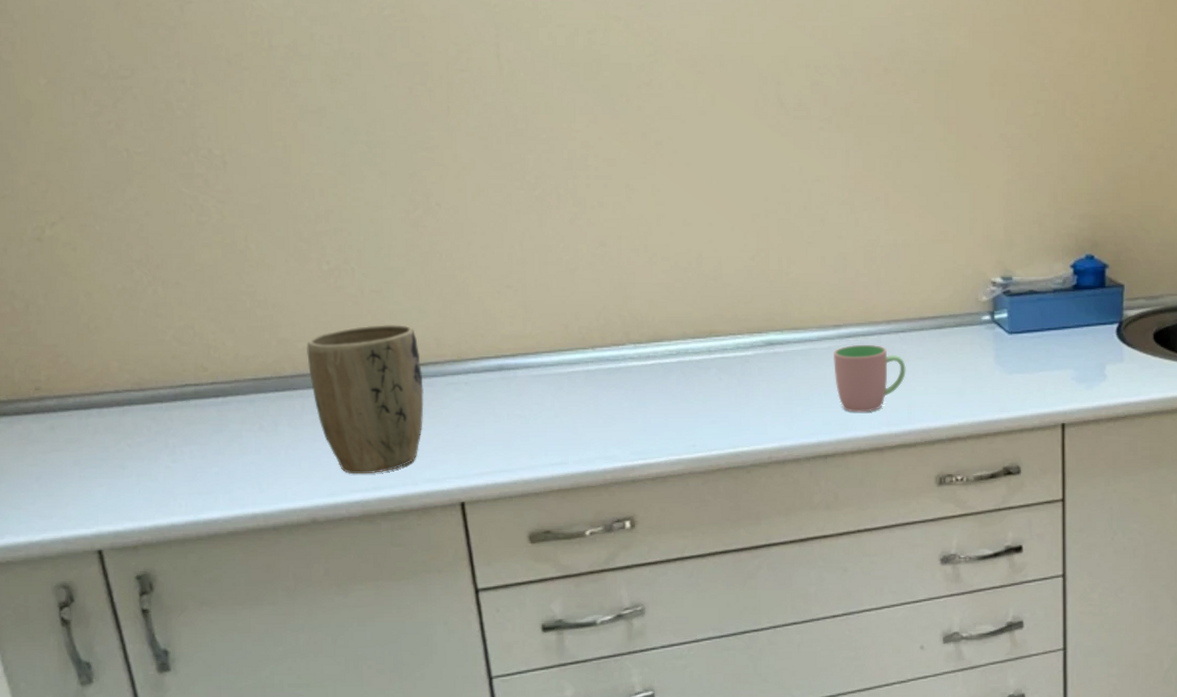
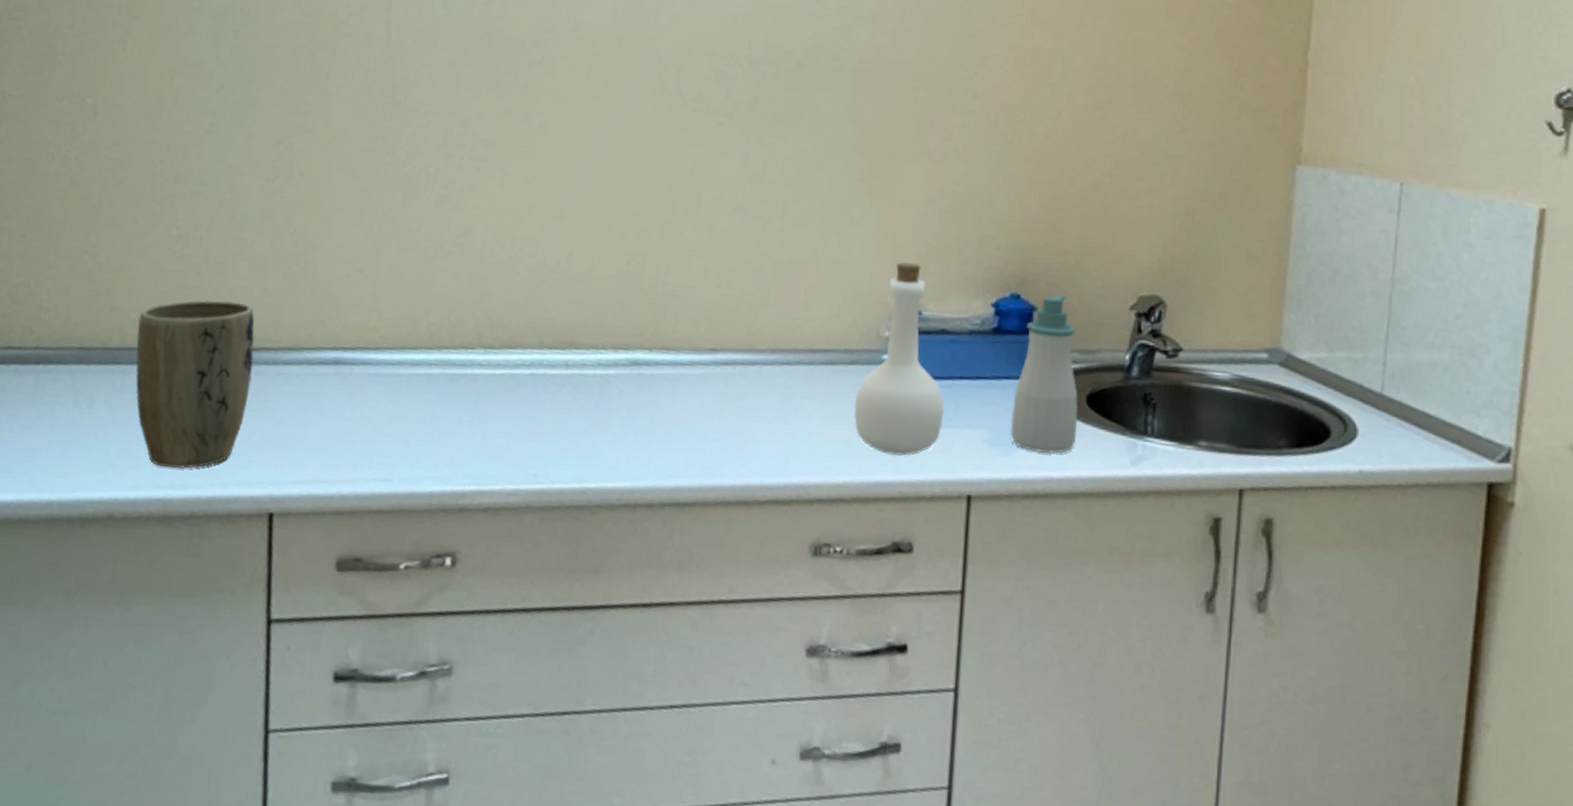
cup: present [832,344,906,413] -> none [704,373,788,457]
bottle: none [962,236,1037,399] -> present [854,261,945,456]
soap bottle: none [1093,252,1148,383] -> present [1010,294,1079,454]

